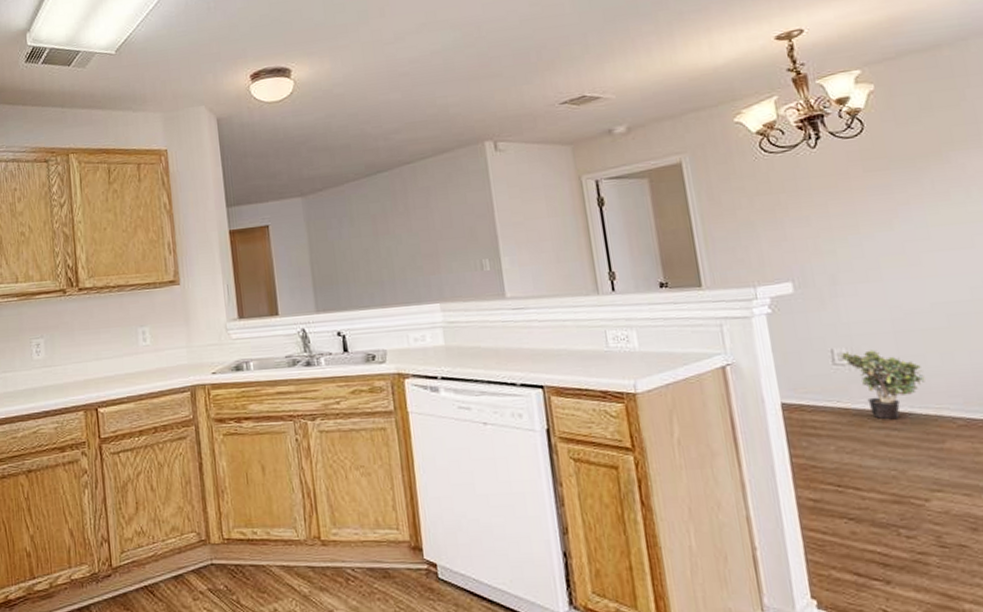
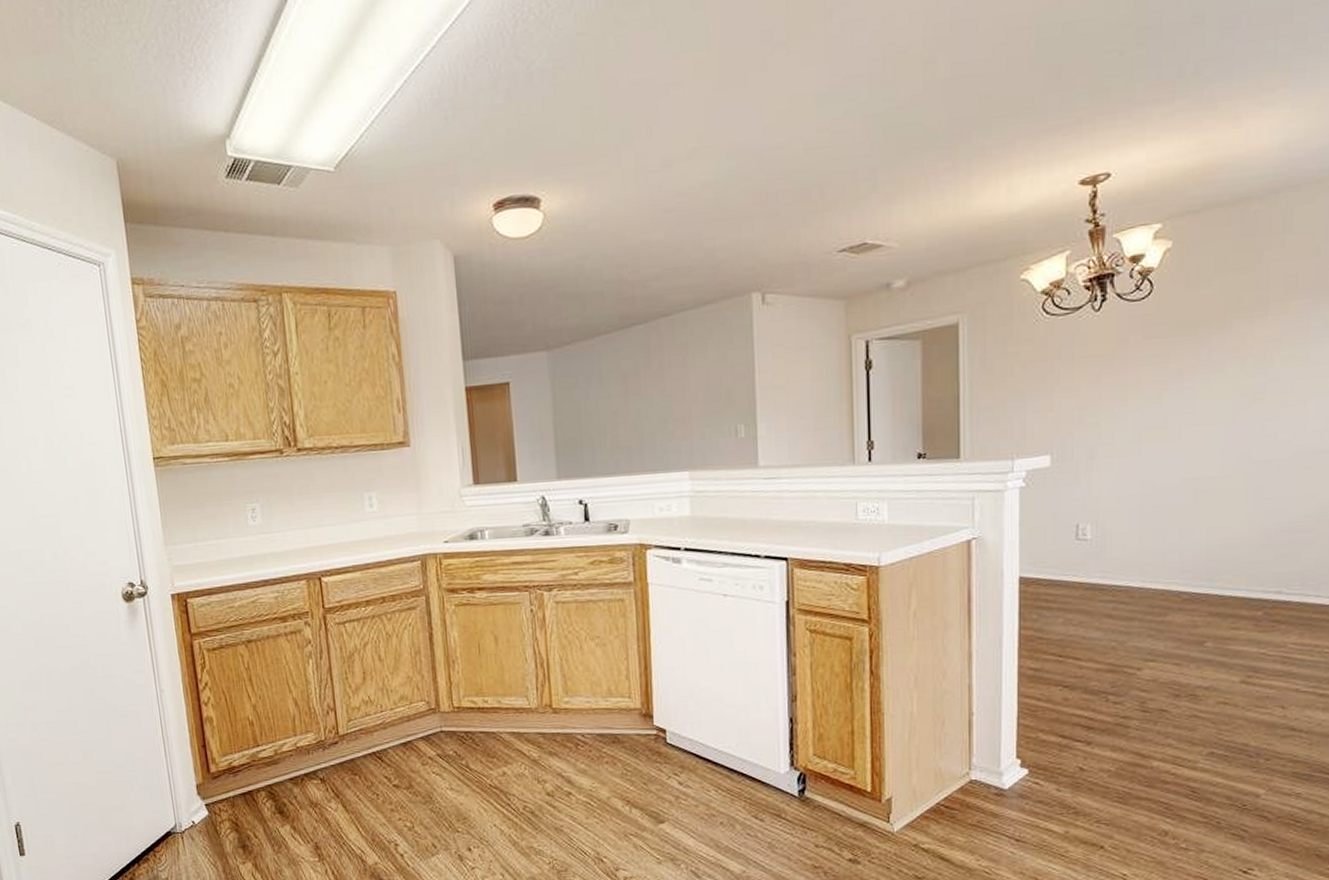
potted plant: present [839,350,925,420] -> none [1083,525,1161,594]

